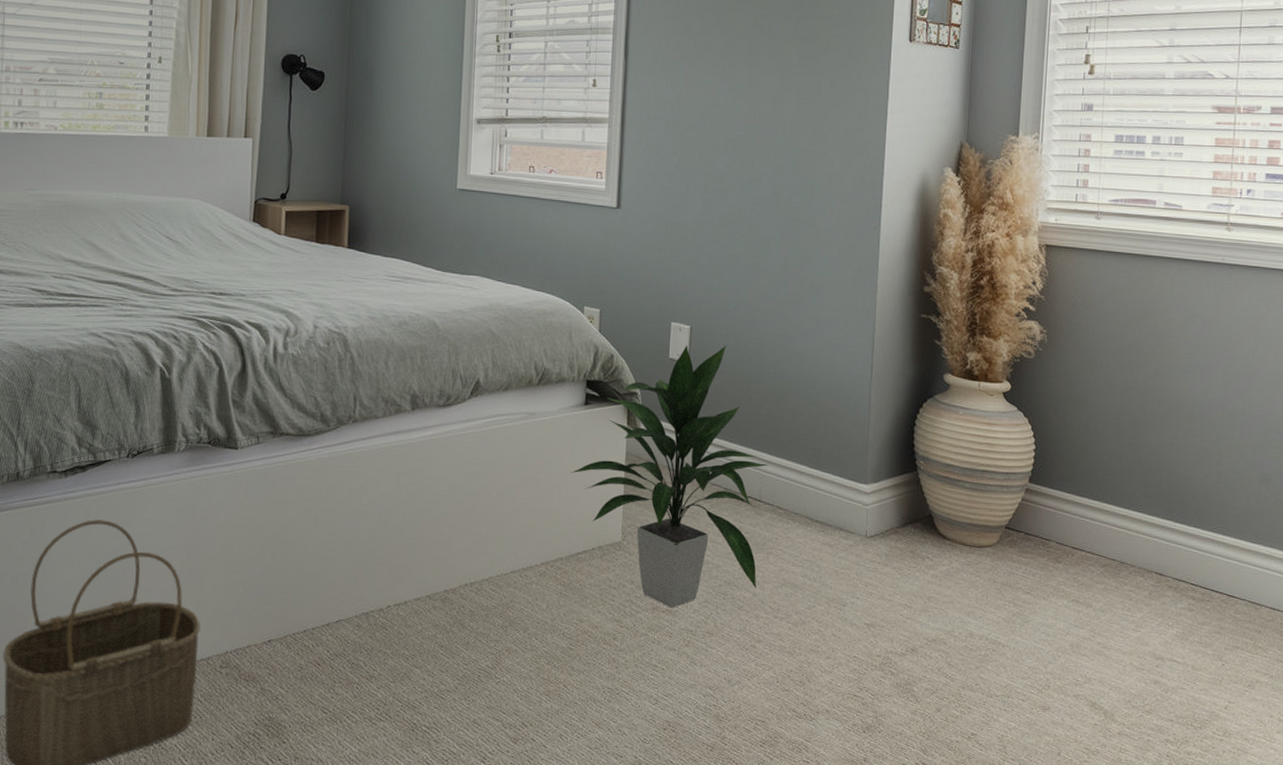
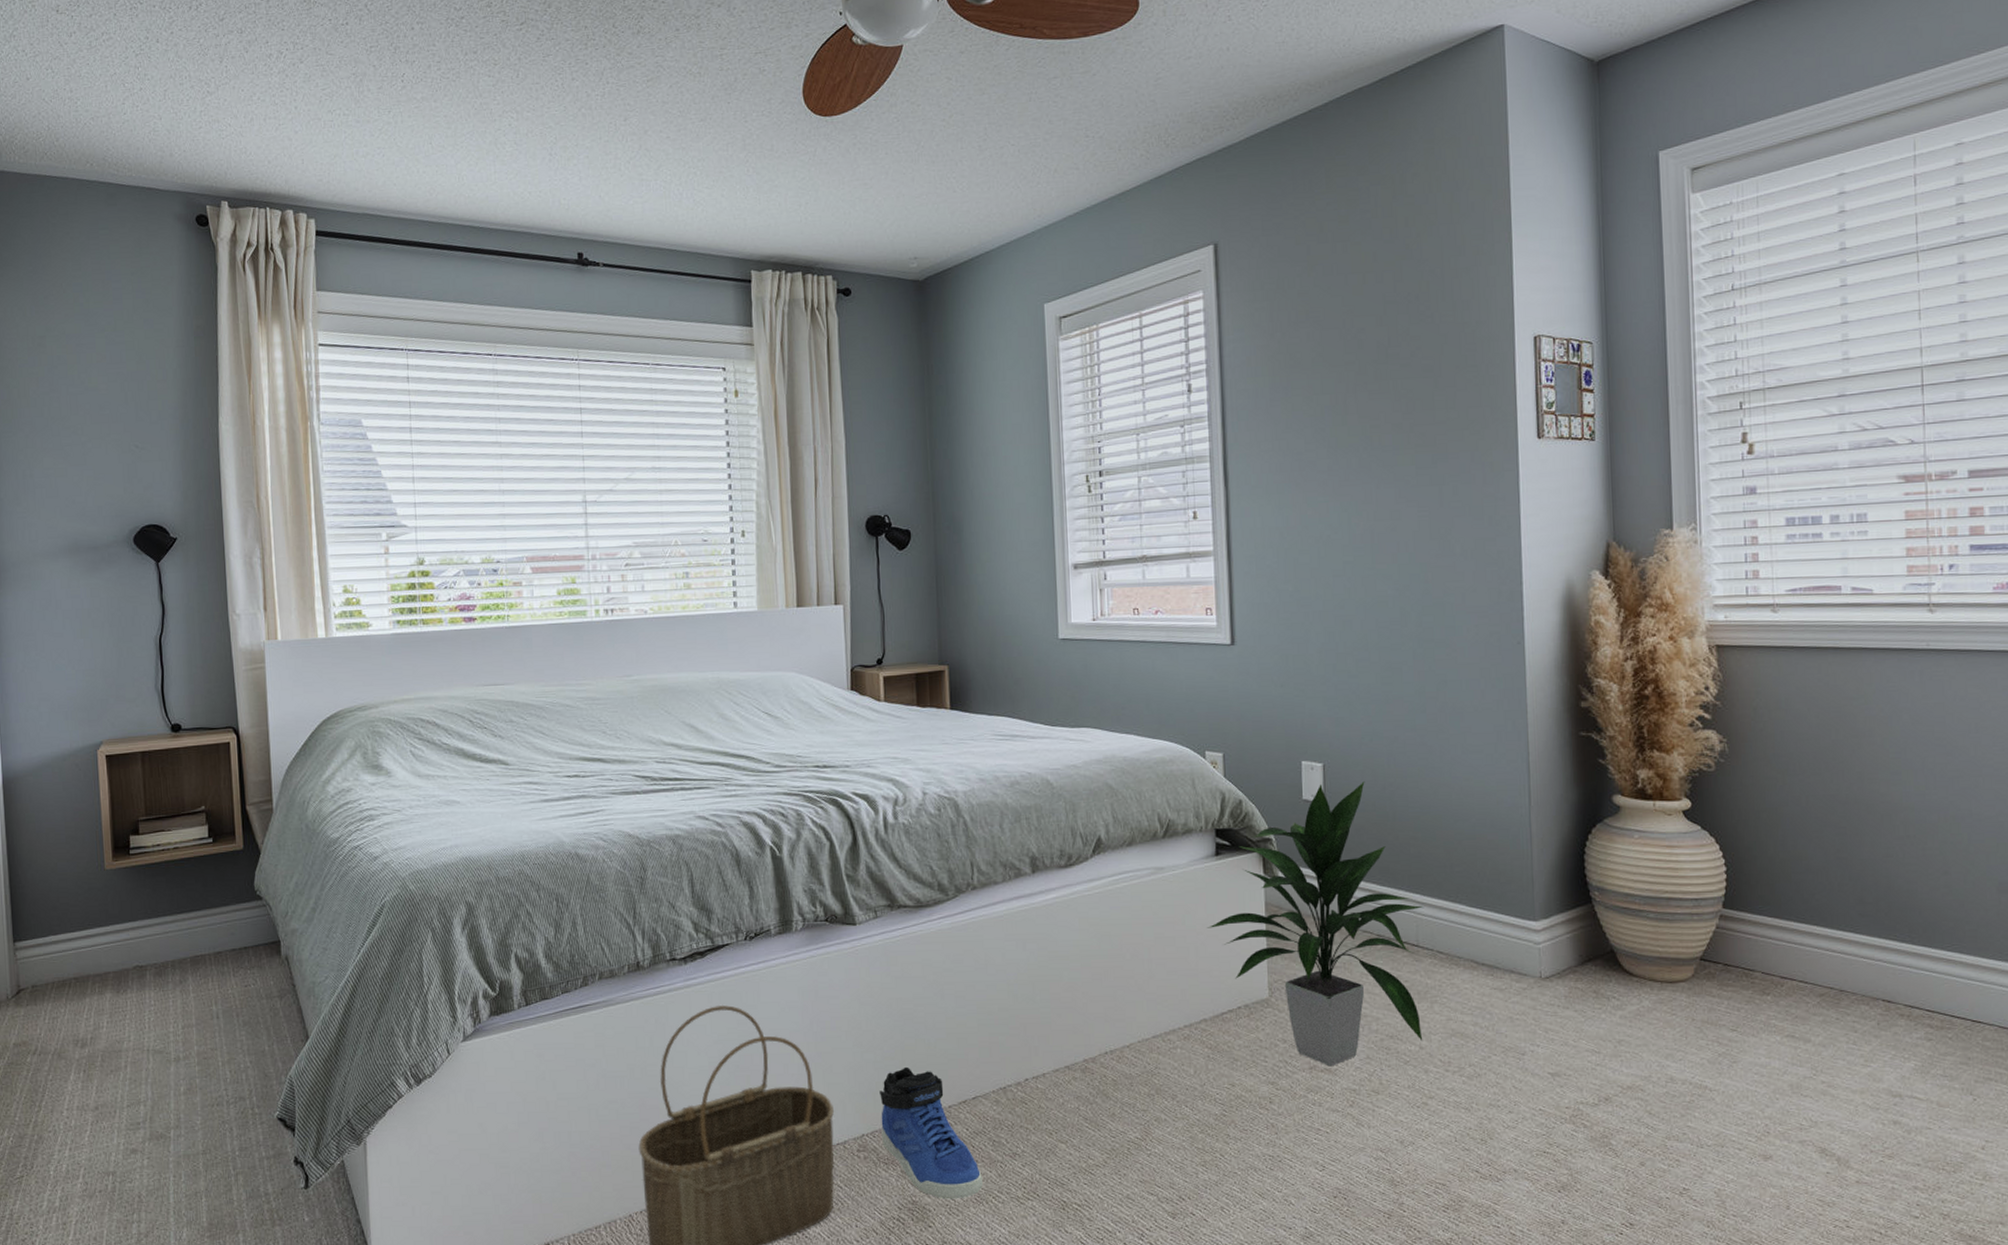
sneaker: none [245,588,338,718] -> present [879,1066,983,1200]

